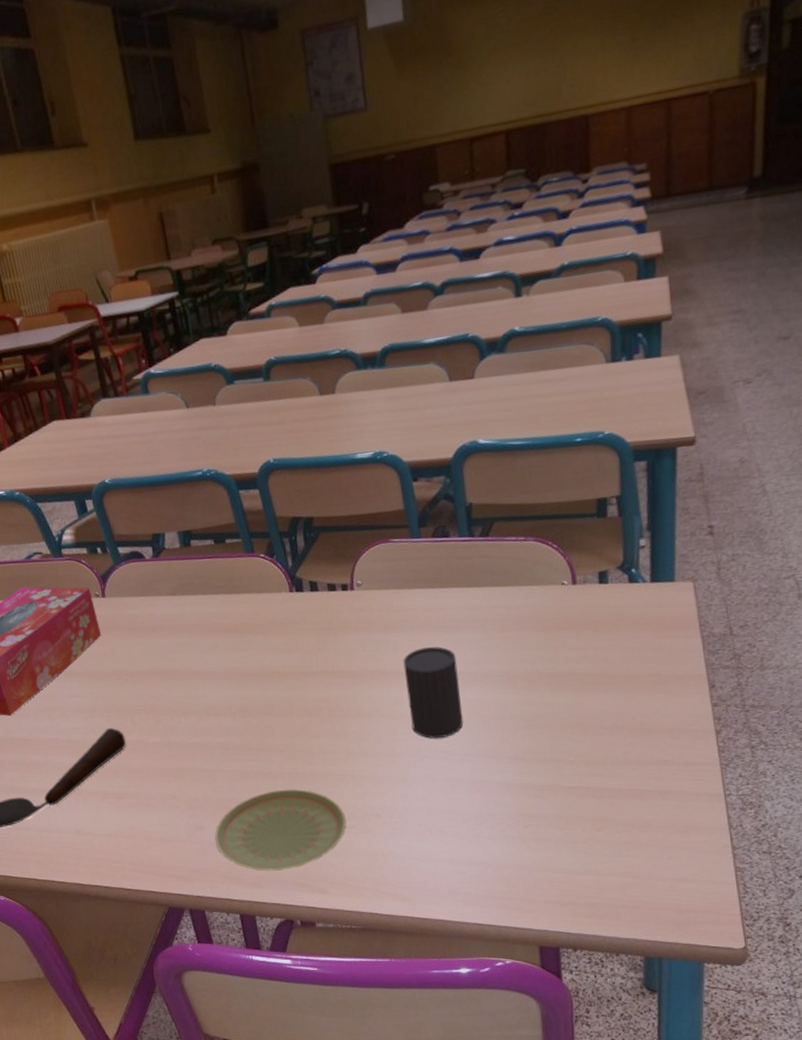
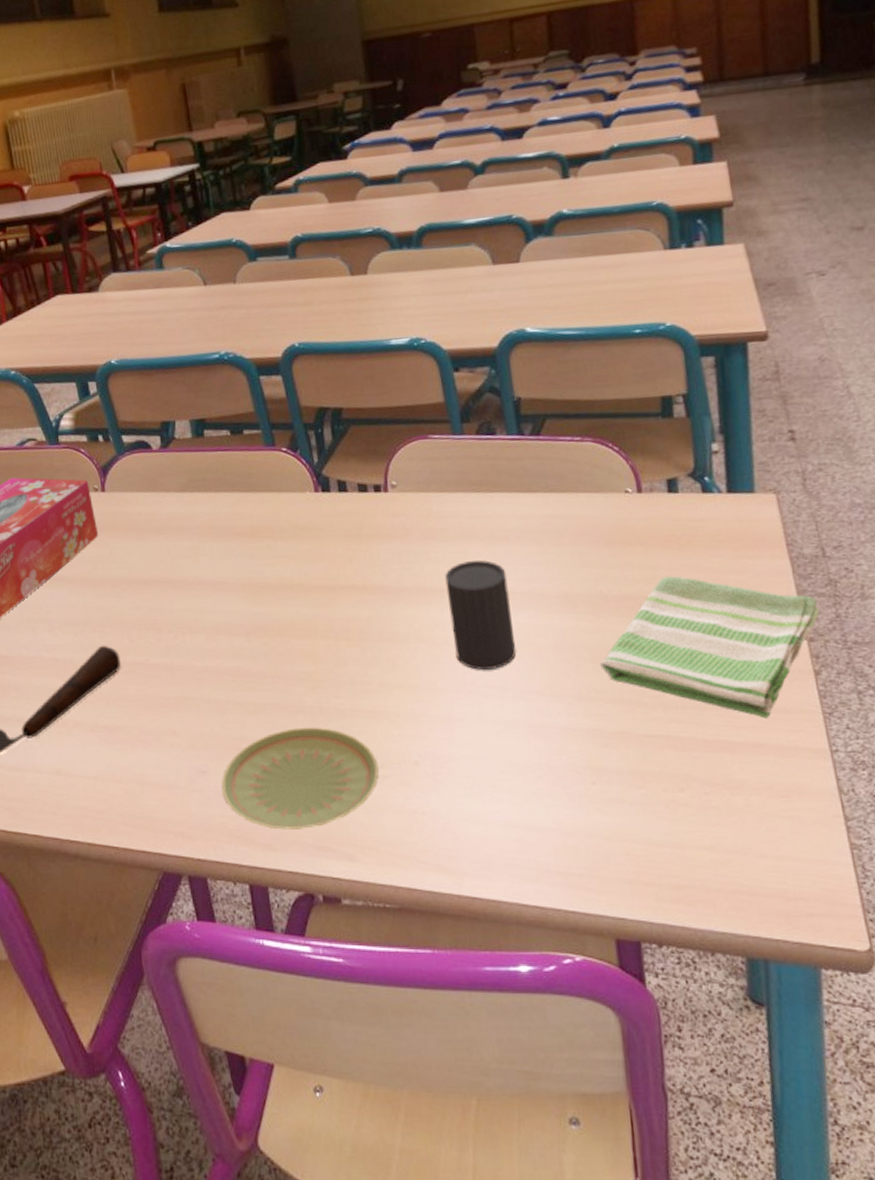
dish towel: none [534,655,725,771] -> present [600,576,821,719]

